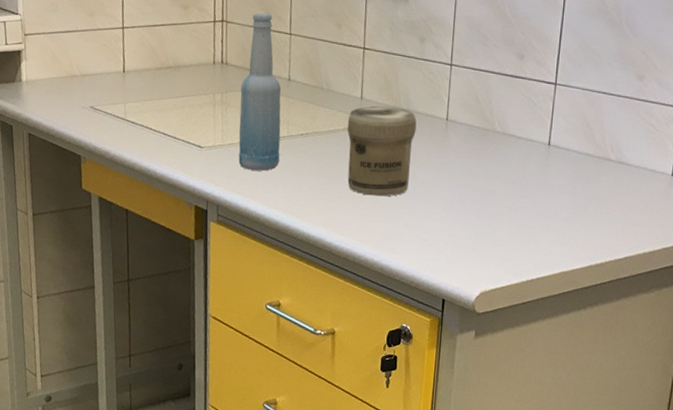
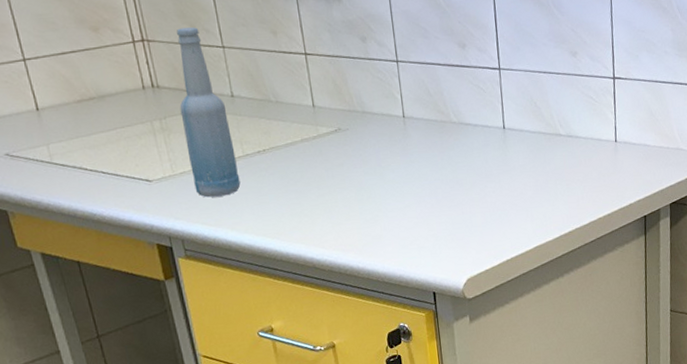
jar: present [347,105,417,197] -> none [304,111,379,204]

